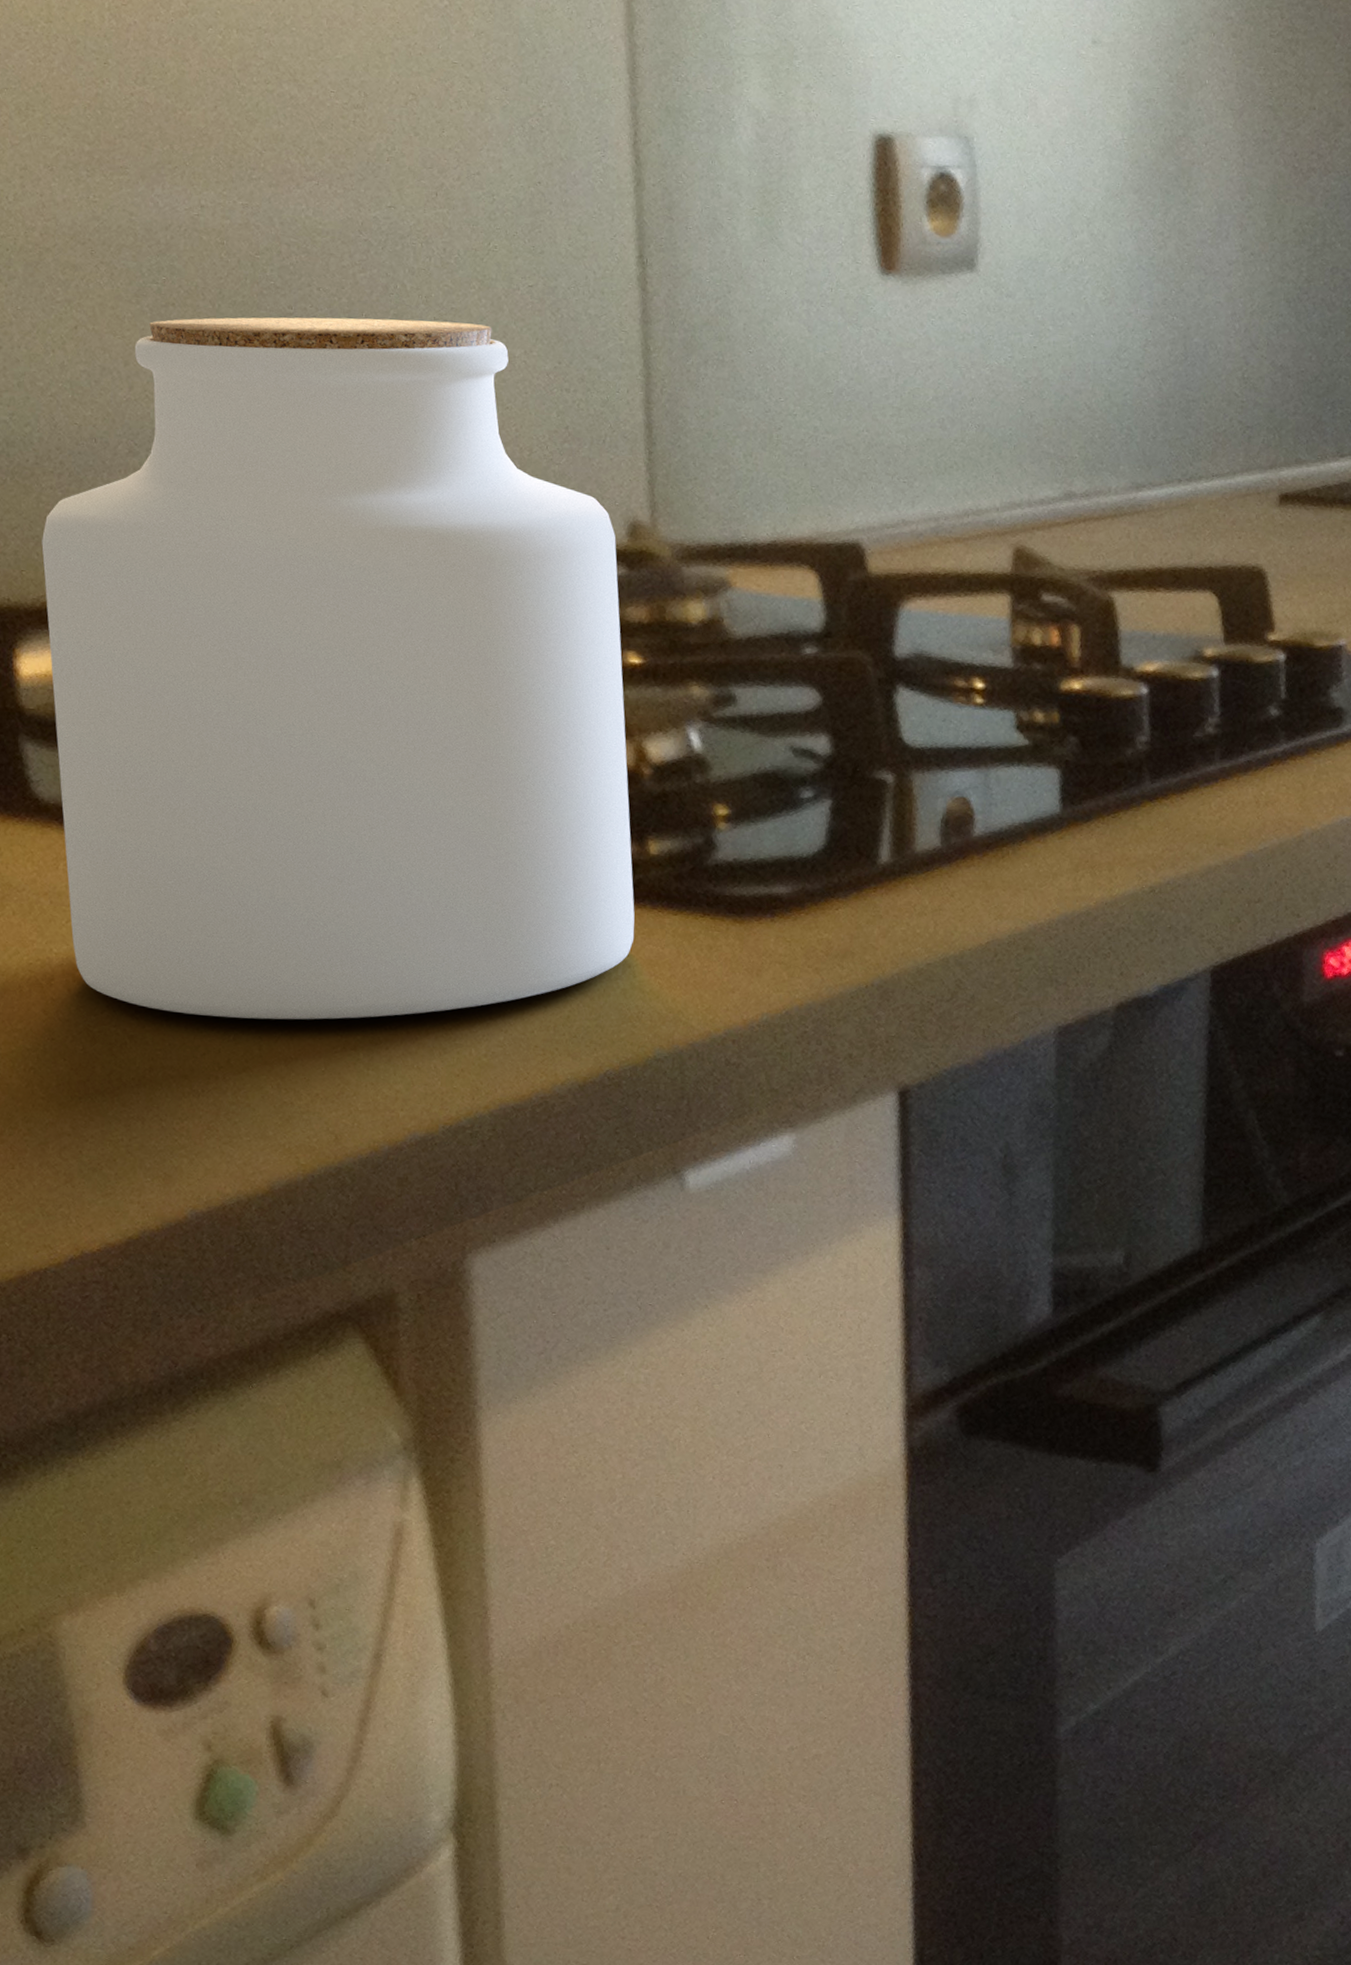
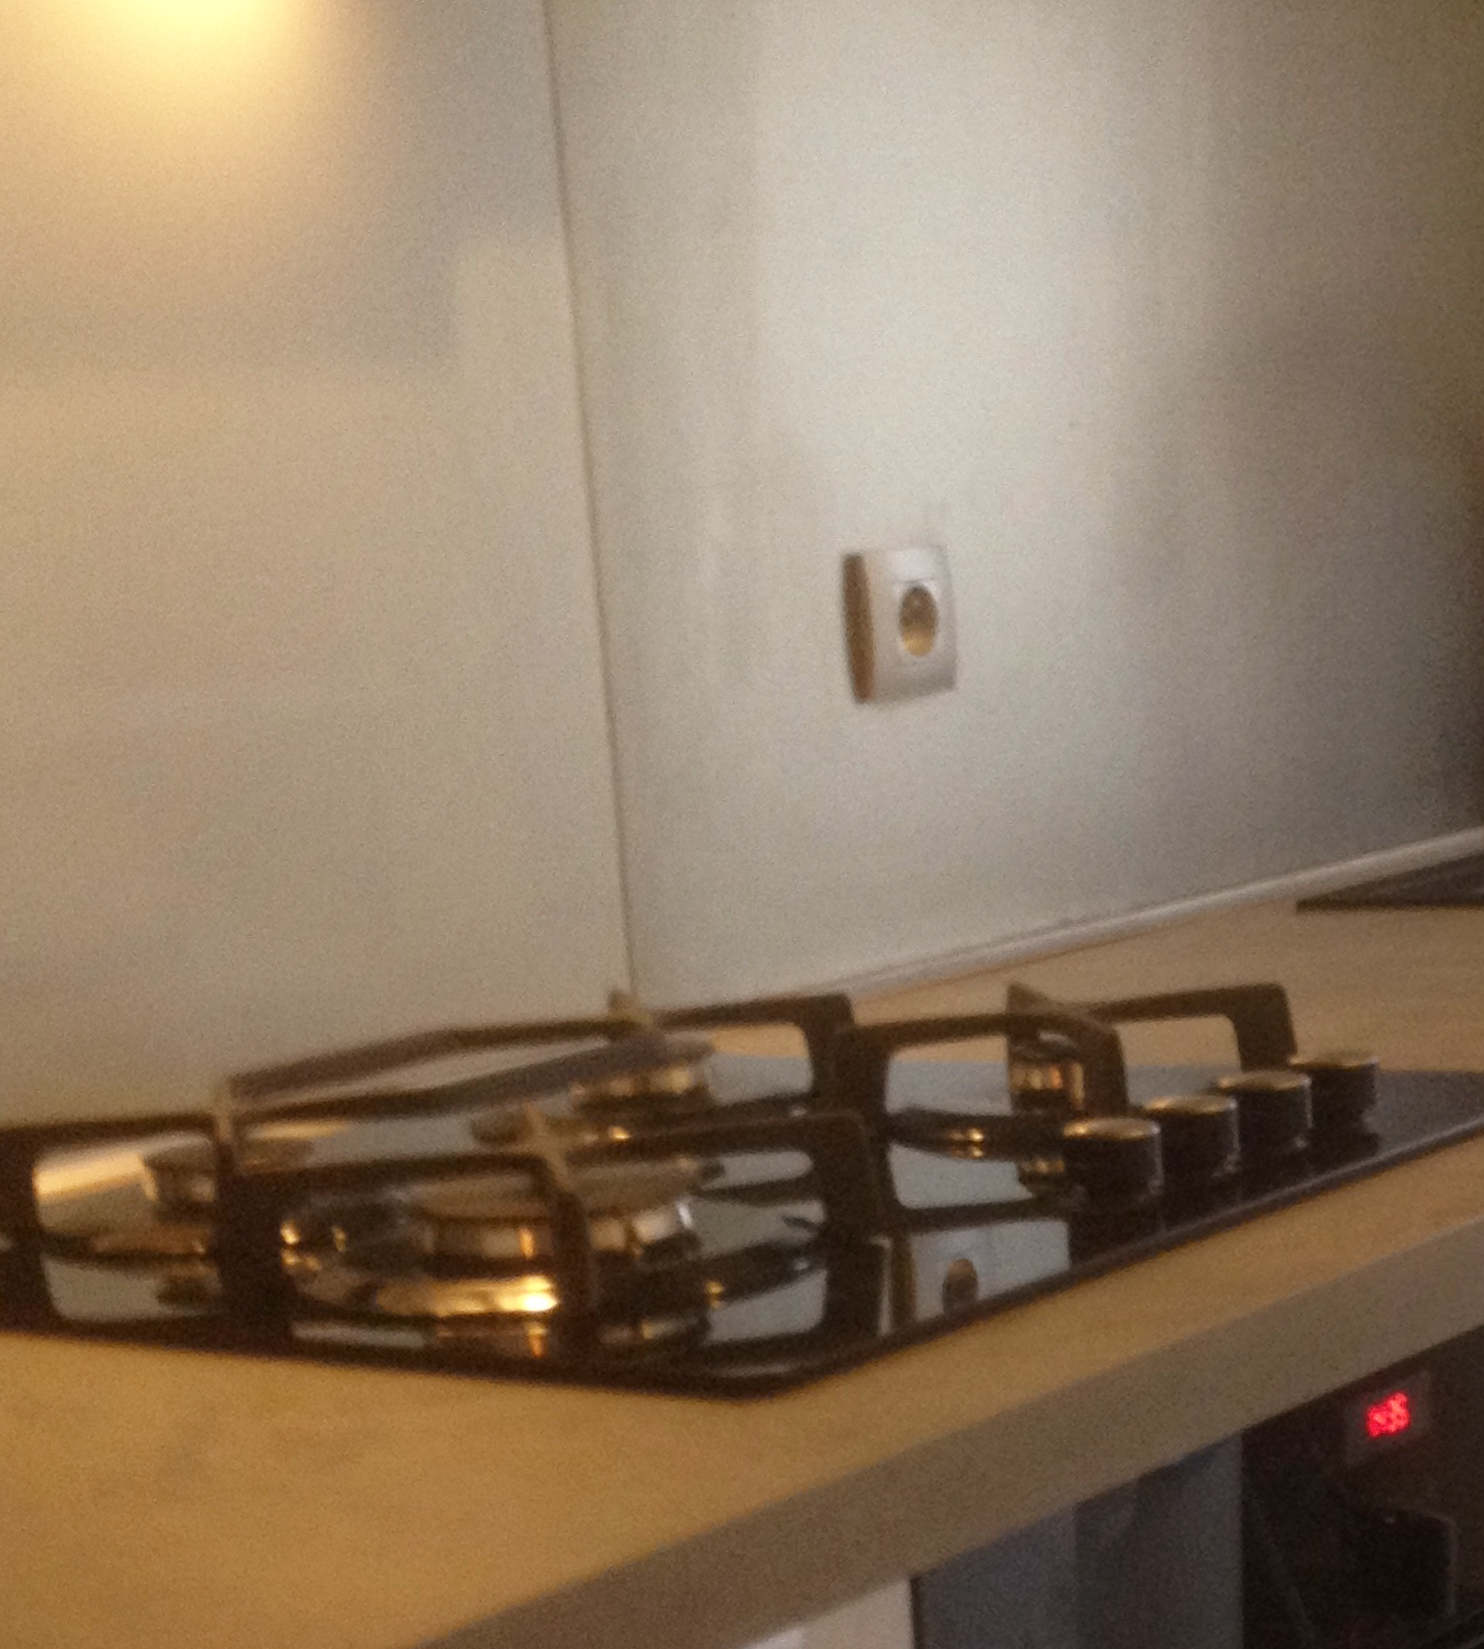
jar: present [42,317,635,1020] -> none [53,800,633,1527]

